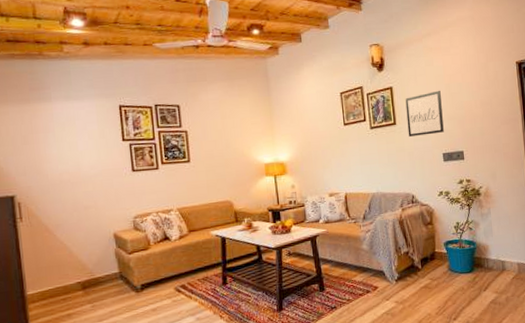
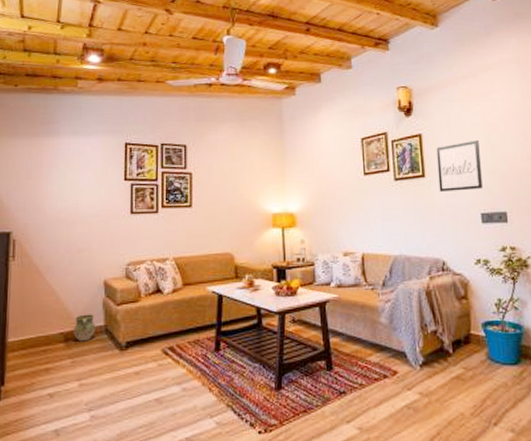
ceramic jug: none [89,263,111,288] -> present [73,314,95,342]

